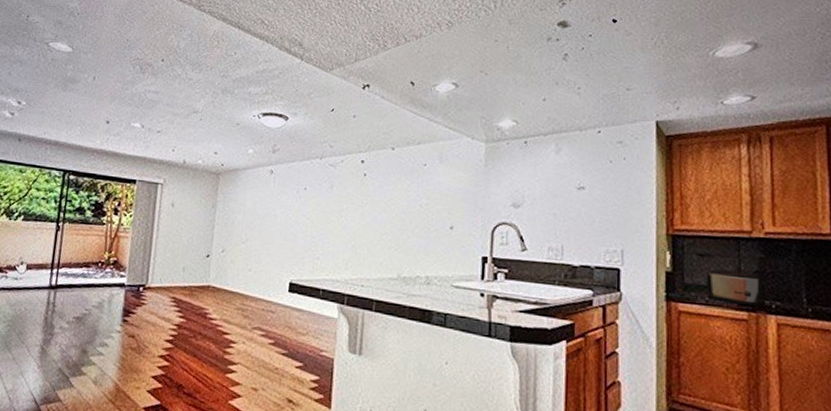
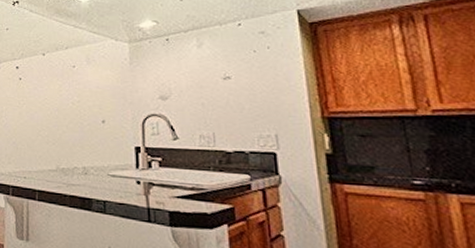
toaster: present [706,269,768,307] -> none [371,149,444,186]

